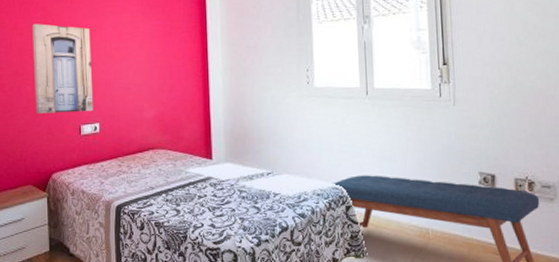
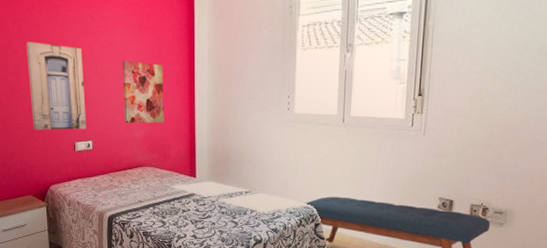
wall art: none [131,39,177,104] -> present [122,60,164,124]

